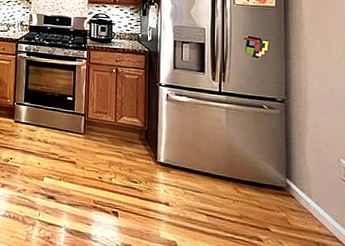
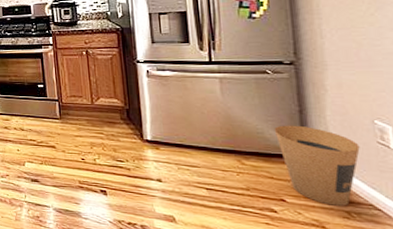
trash can: none [265,157,329,238] -> present [274,125,360,207]

